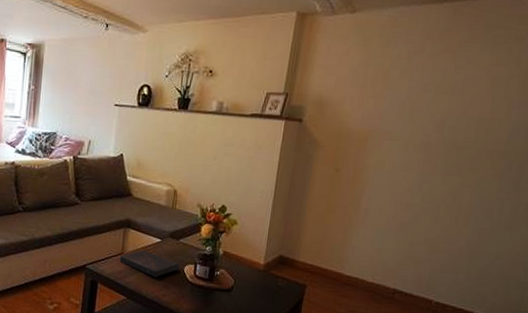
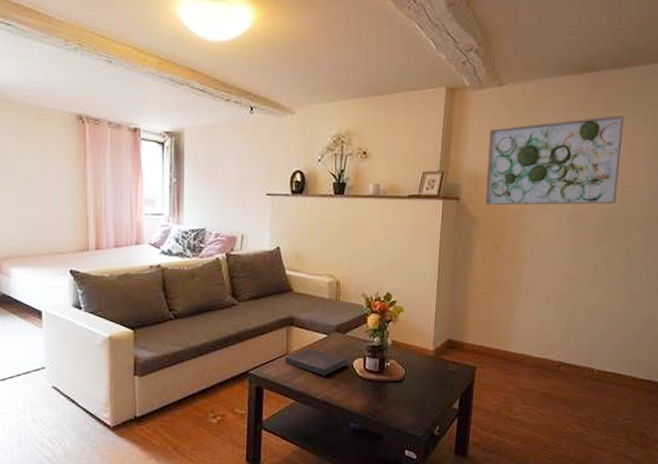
wall art: none [328,46,487,136] -> present [485,114,625,206]

